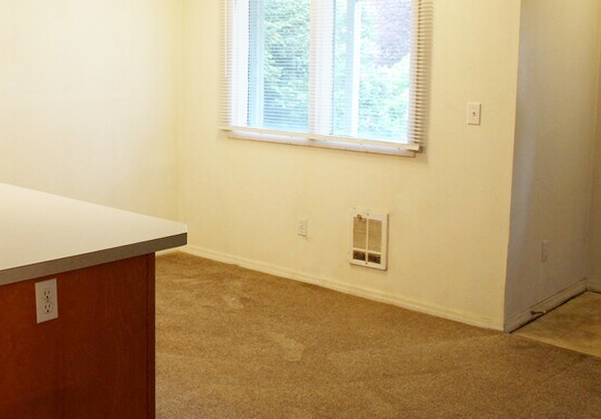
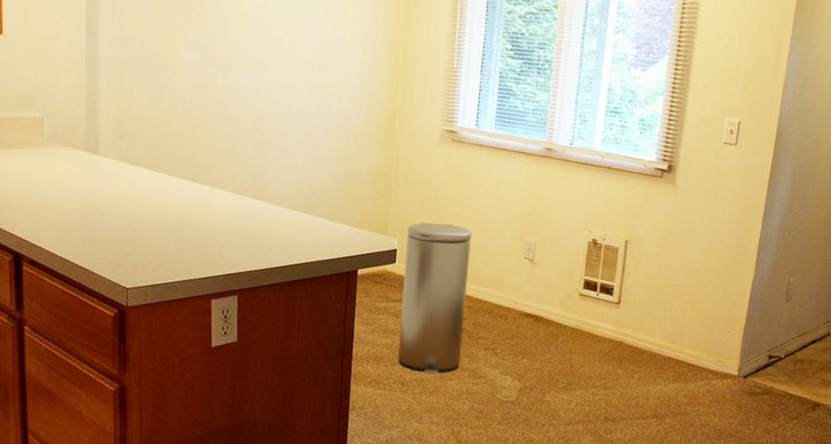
pedal bin: none [194,208,251,340] -> present [398,222,472,375]

